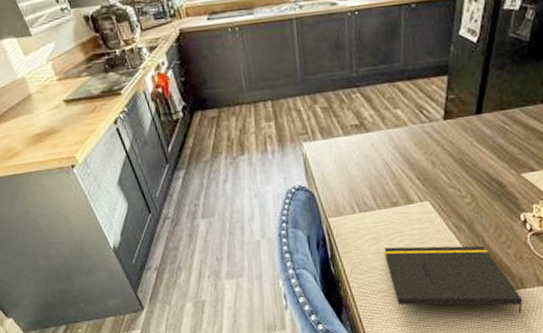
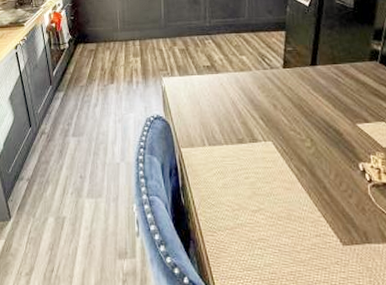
notepad: present [384,245,523,314] -> none [230,183,369,273]

